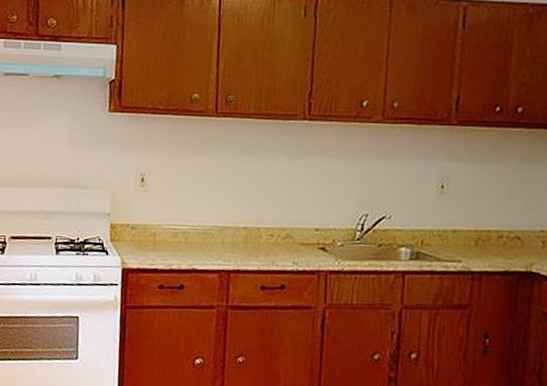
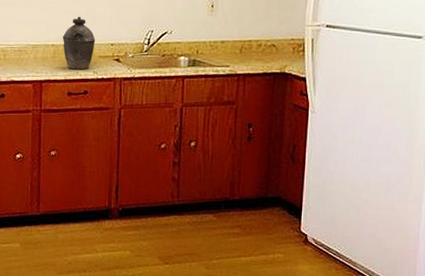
kettle: none [256,195,297,260] -> present [62,17,96,70]

